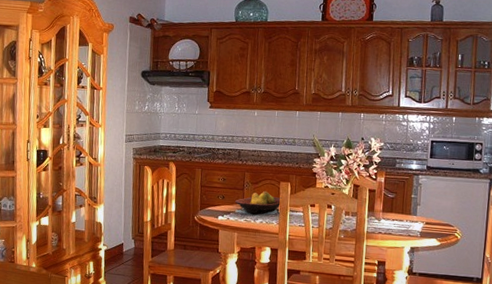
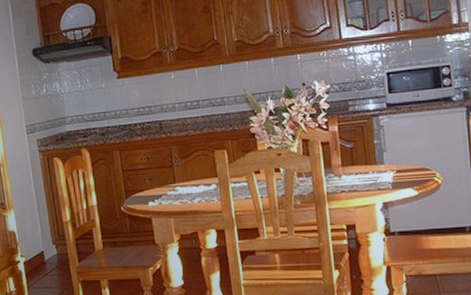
fruit bowl: present [235,190,282,214] -> none [165,164,220,194]

